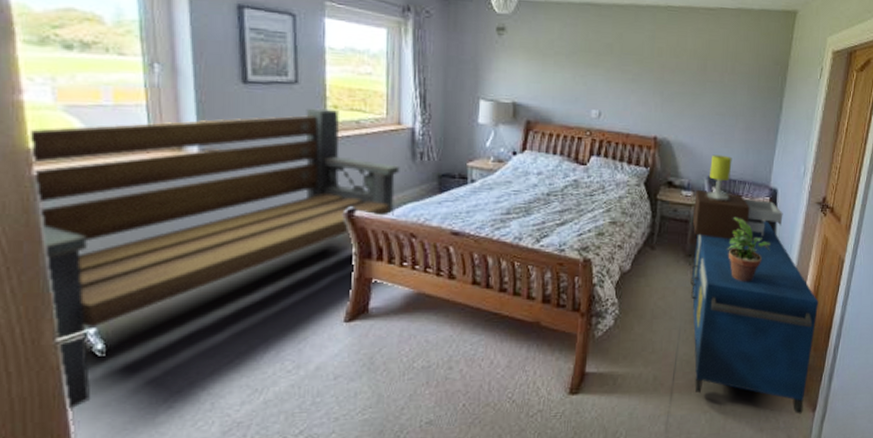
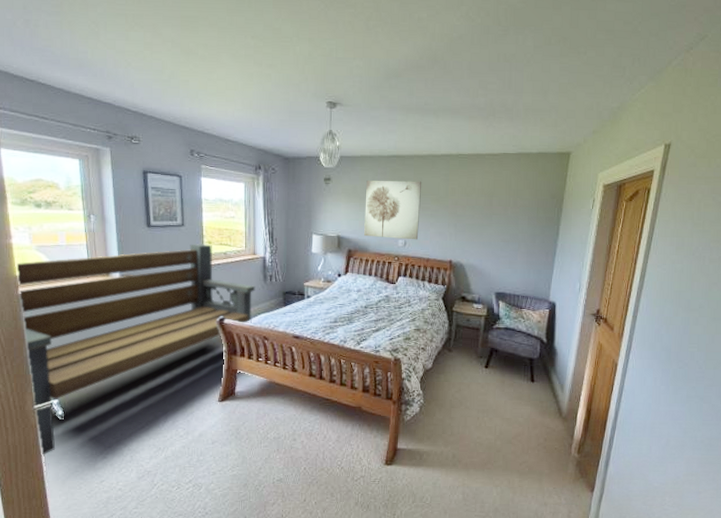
wall art: none [548,33,622,111] -> present [364,180,422,240]
storage cabinet: present [690,221,819,414] -> none [482,329,595,493]
table lamp: present [692,154,783,240] -> none [482,274,561,345]
potted plant: present [727,218,771,282] -> none [512,326,551,380]

